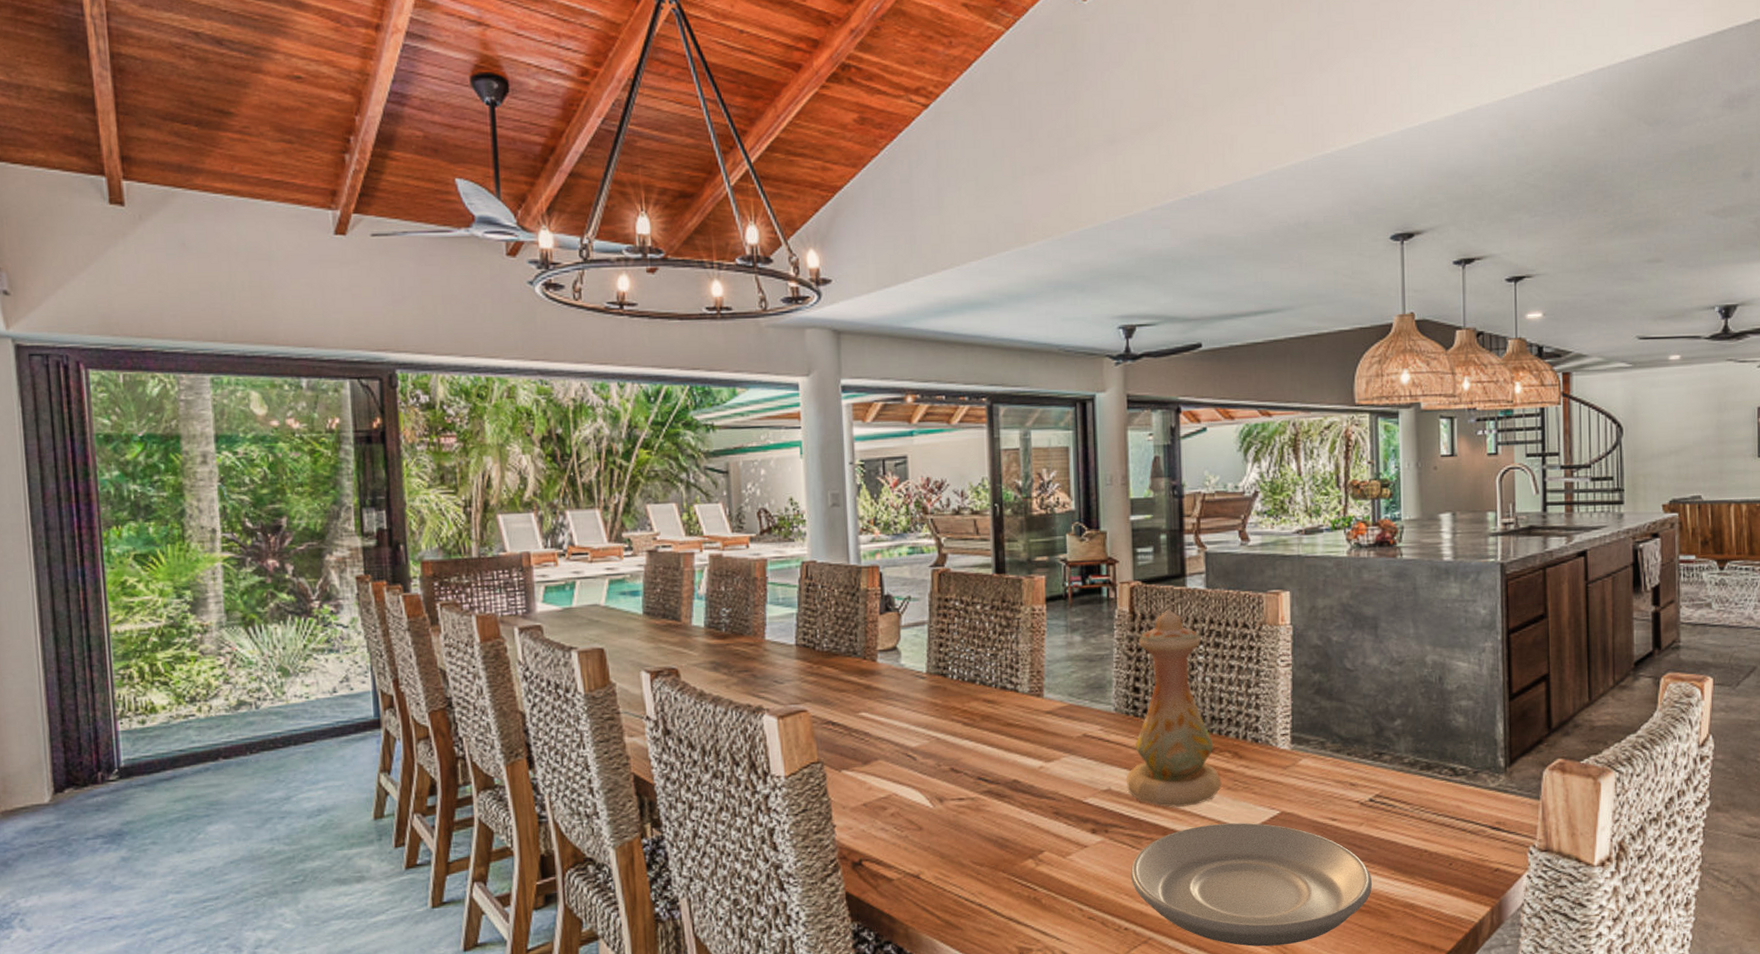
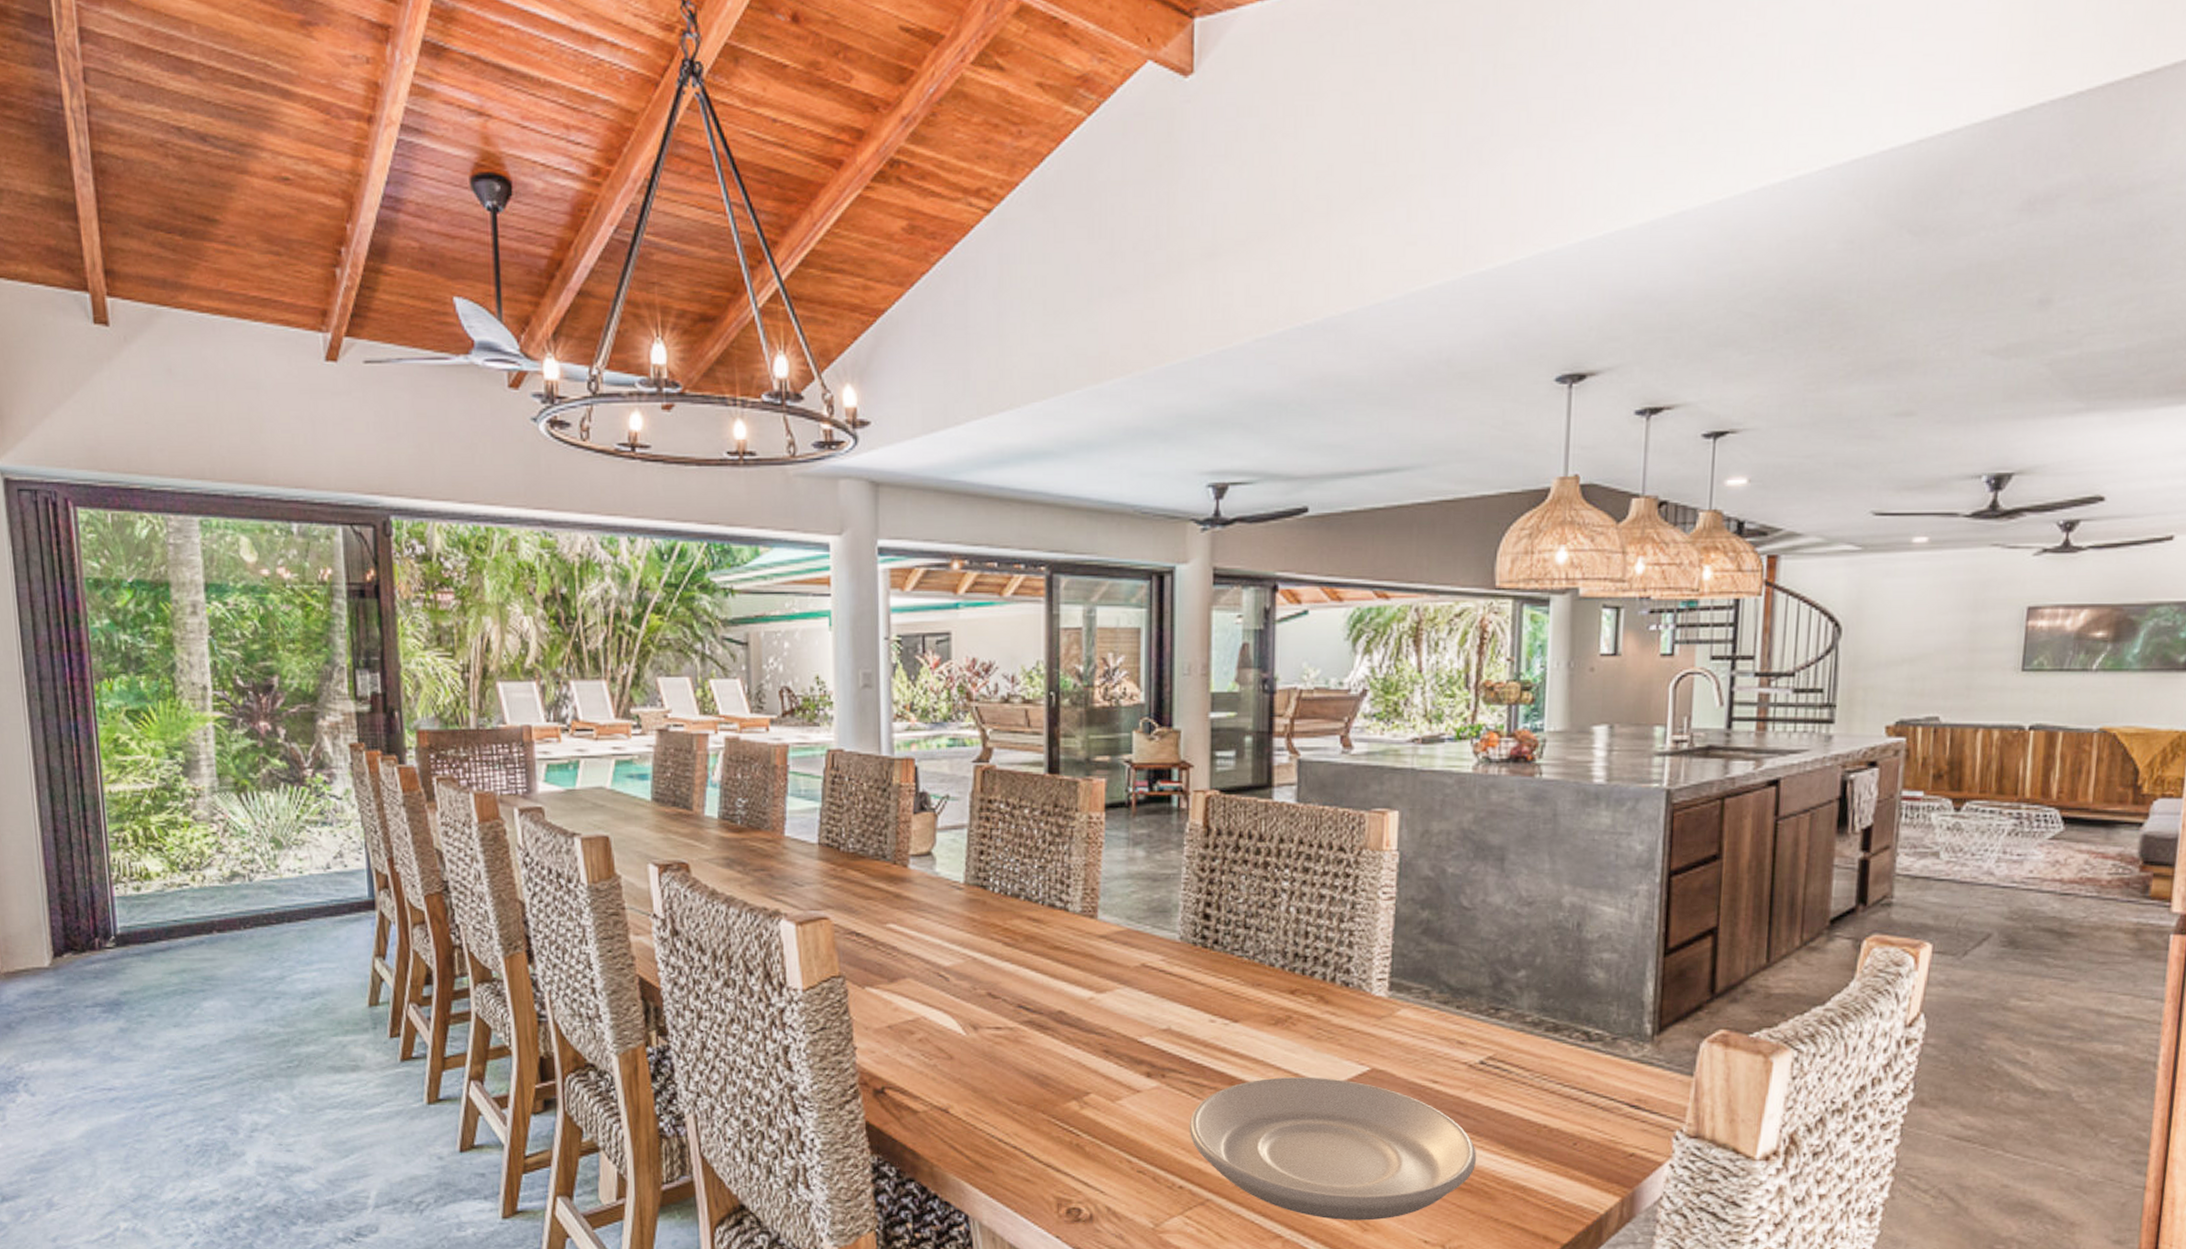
vase: present [1126,609,1222,808] -> none [1189,825,1302,1055]

